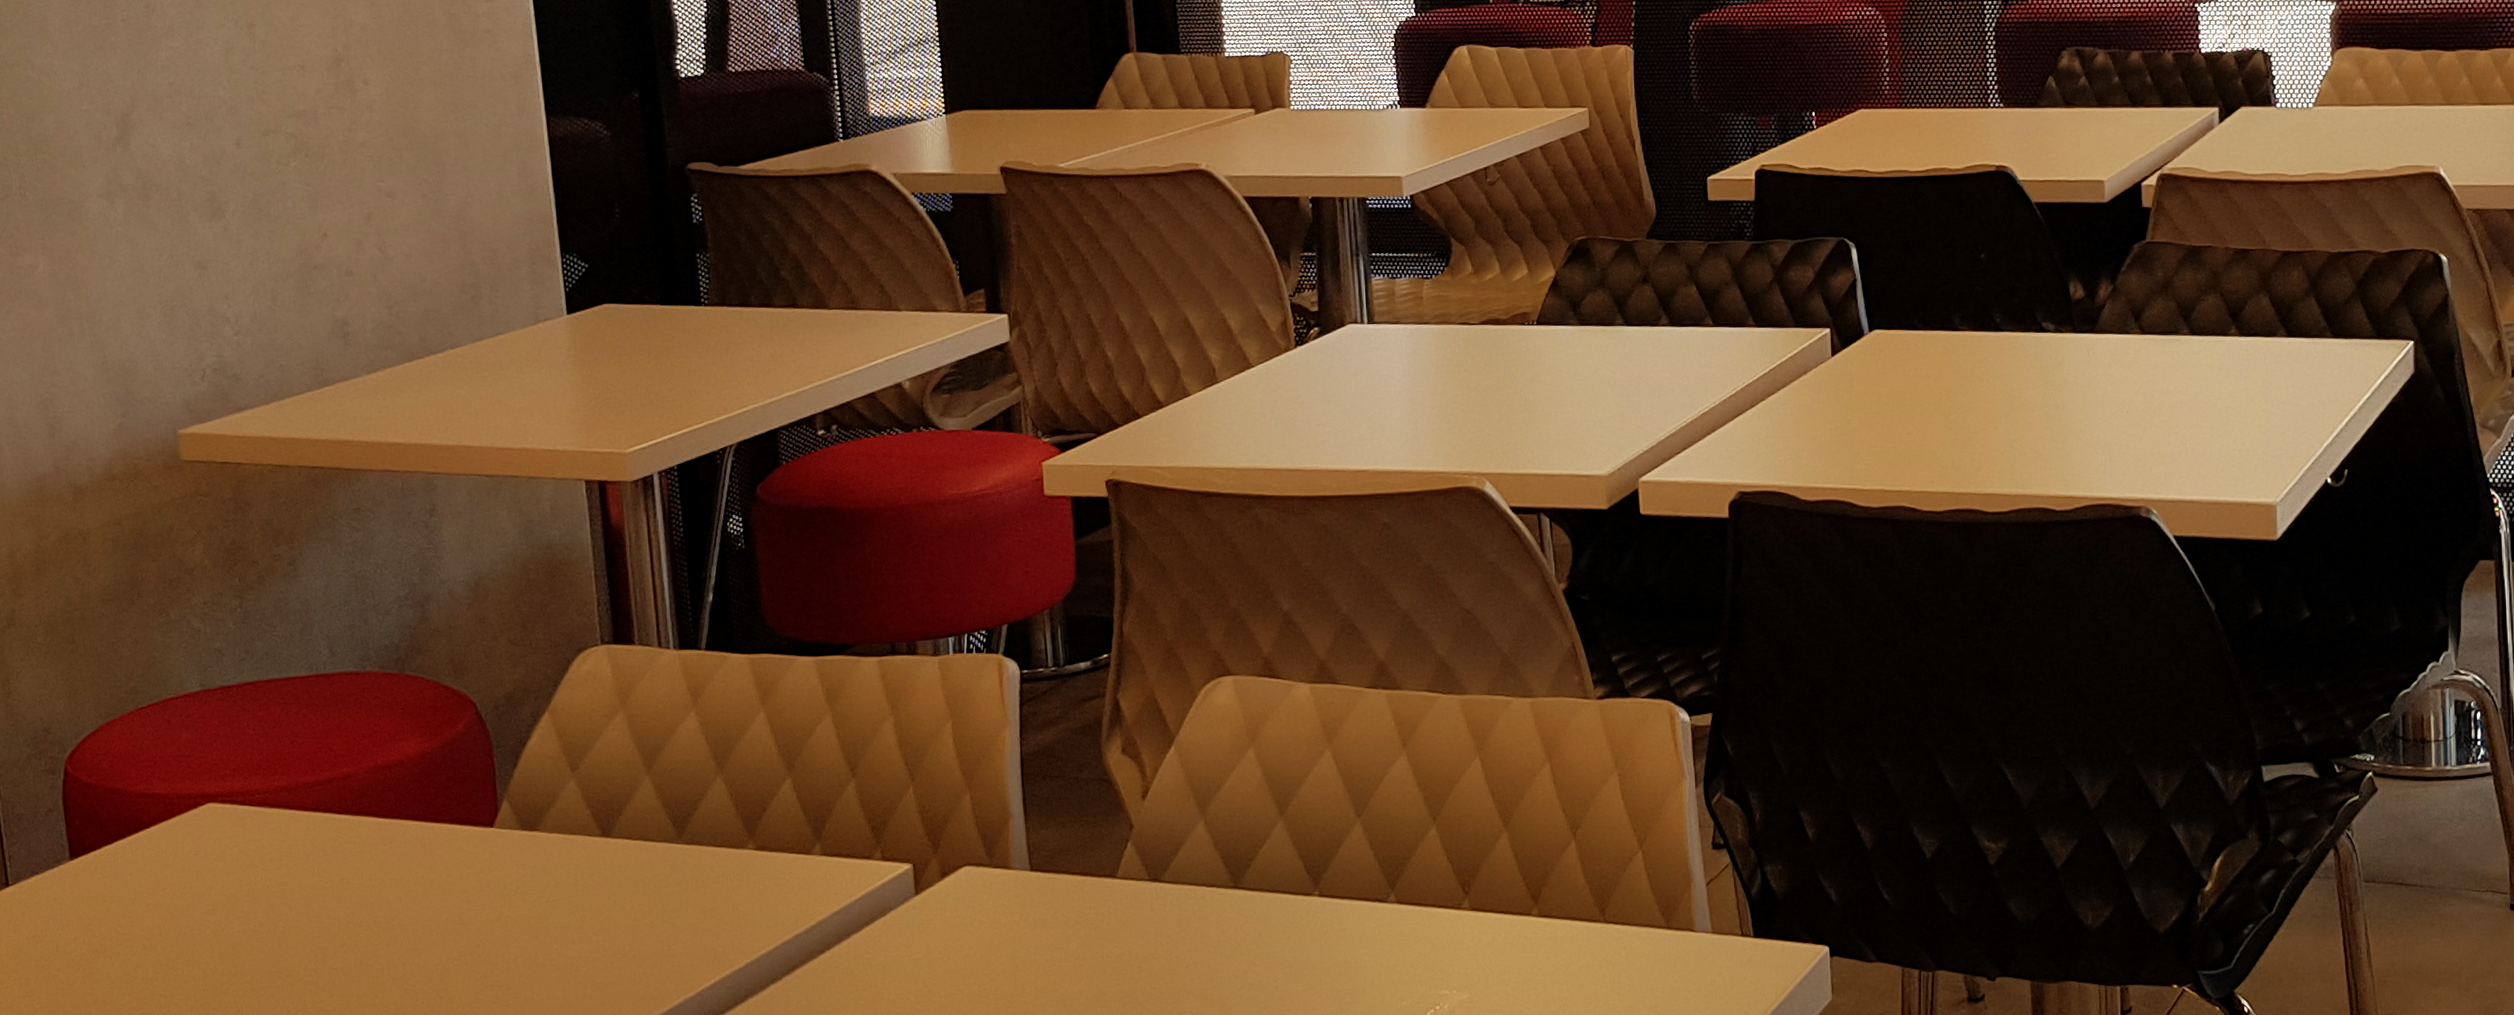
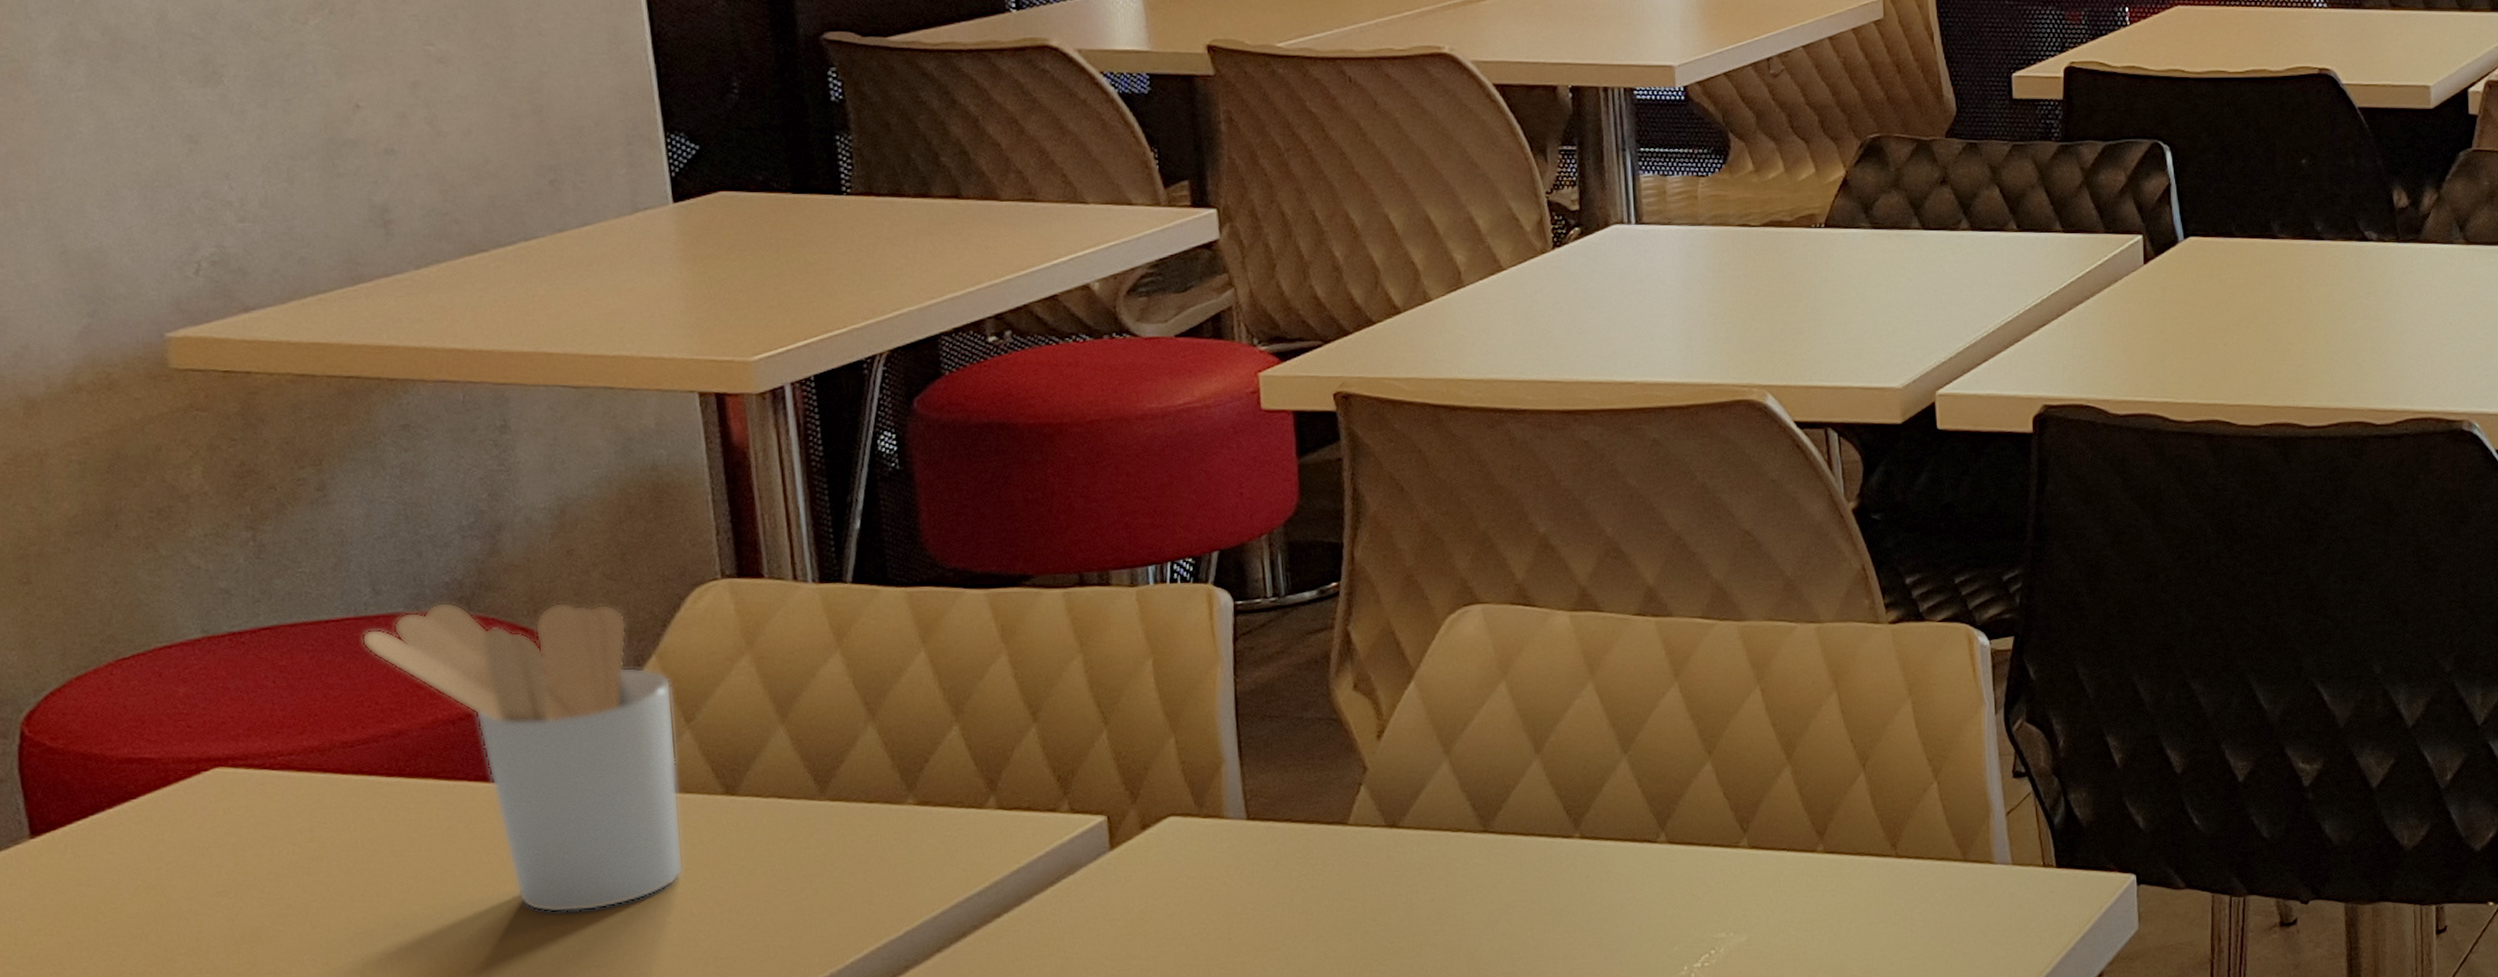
utensil holder: none [320,662,569,938] -> present [361,602,684,913]

